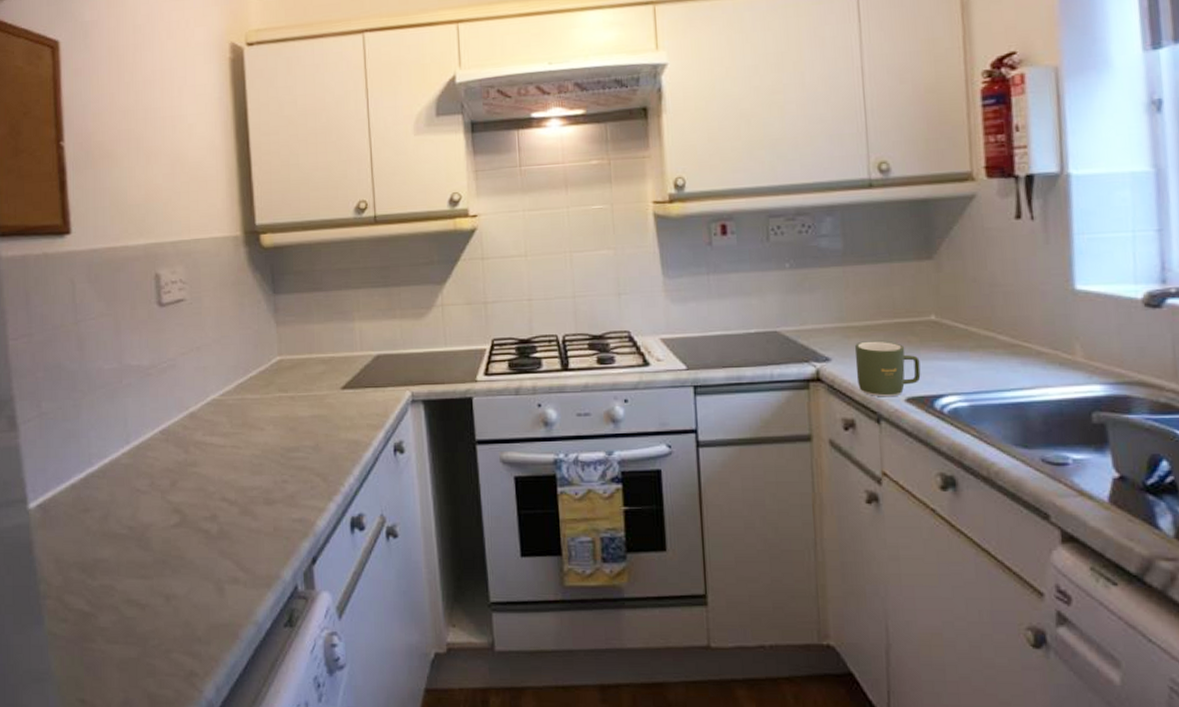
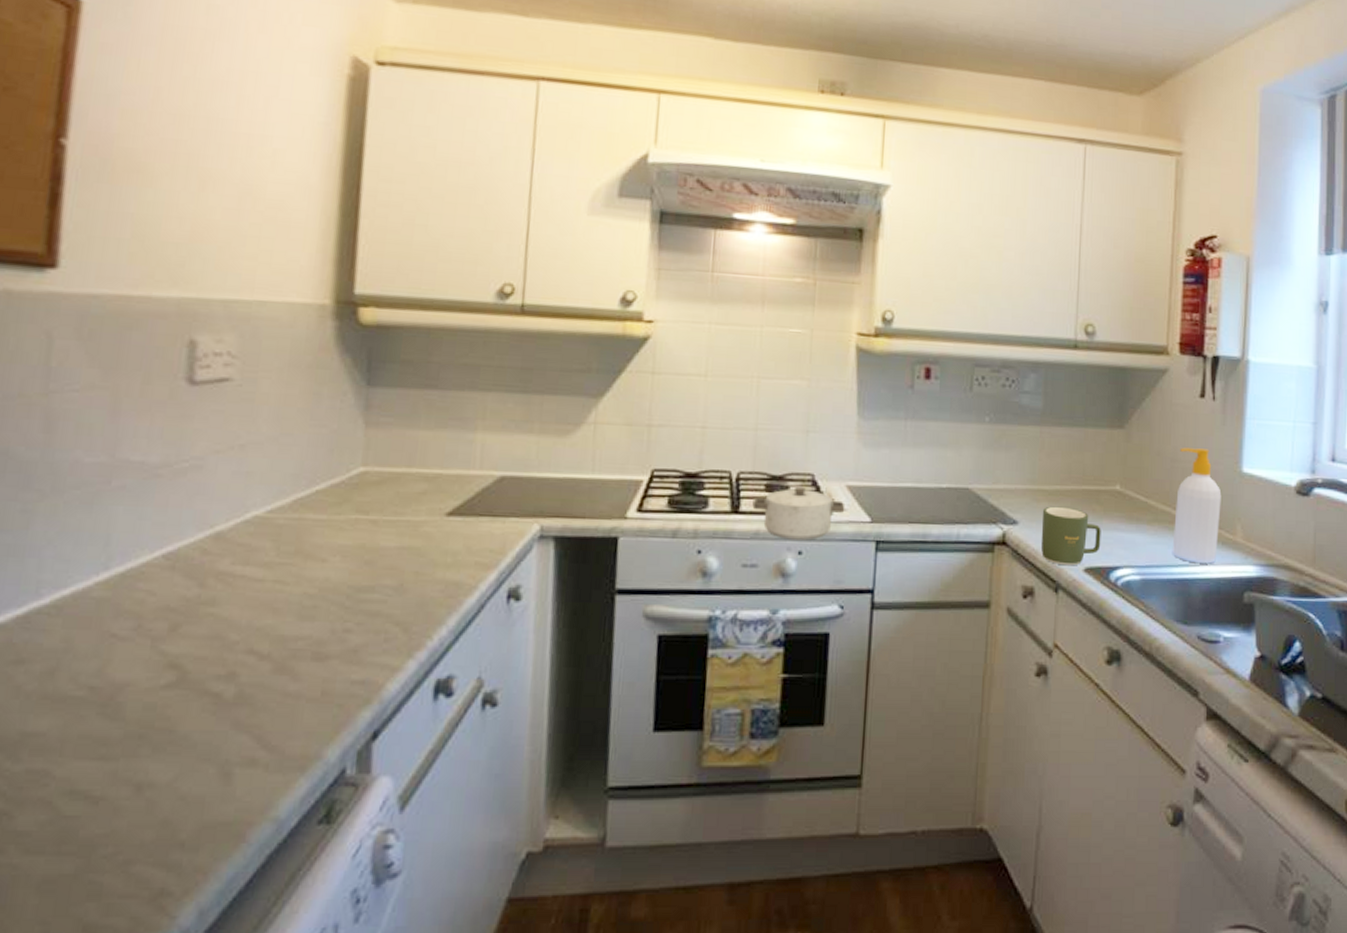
cooking pot: none [579,343,662,390] -> present [752,486,846,541]
soap bottle: none [999,270,1055,387] -> present [1172,447,1222,564]

